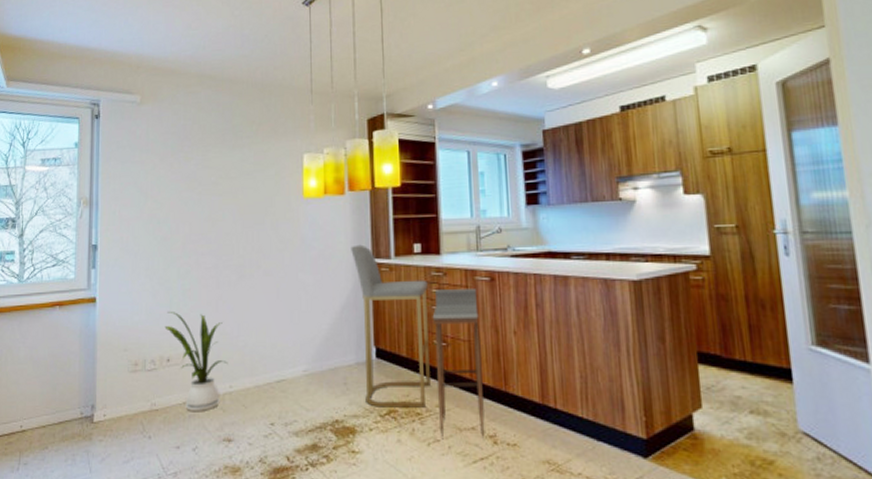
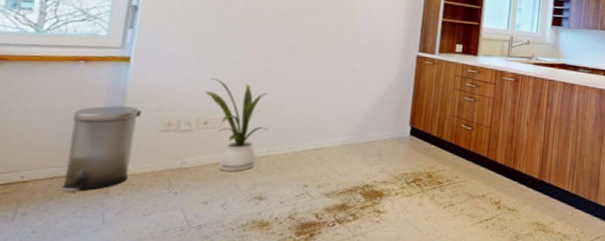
pedal bin: none [50,348,111,439] -> present [57,105,142,192]
bar stool: present [351,244,431,408] -> none [395,39,464,178]
bar stool: present [432,289,485,440] -> none [455,84,502,206]

